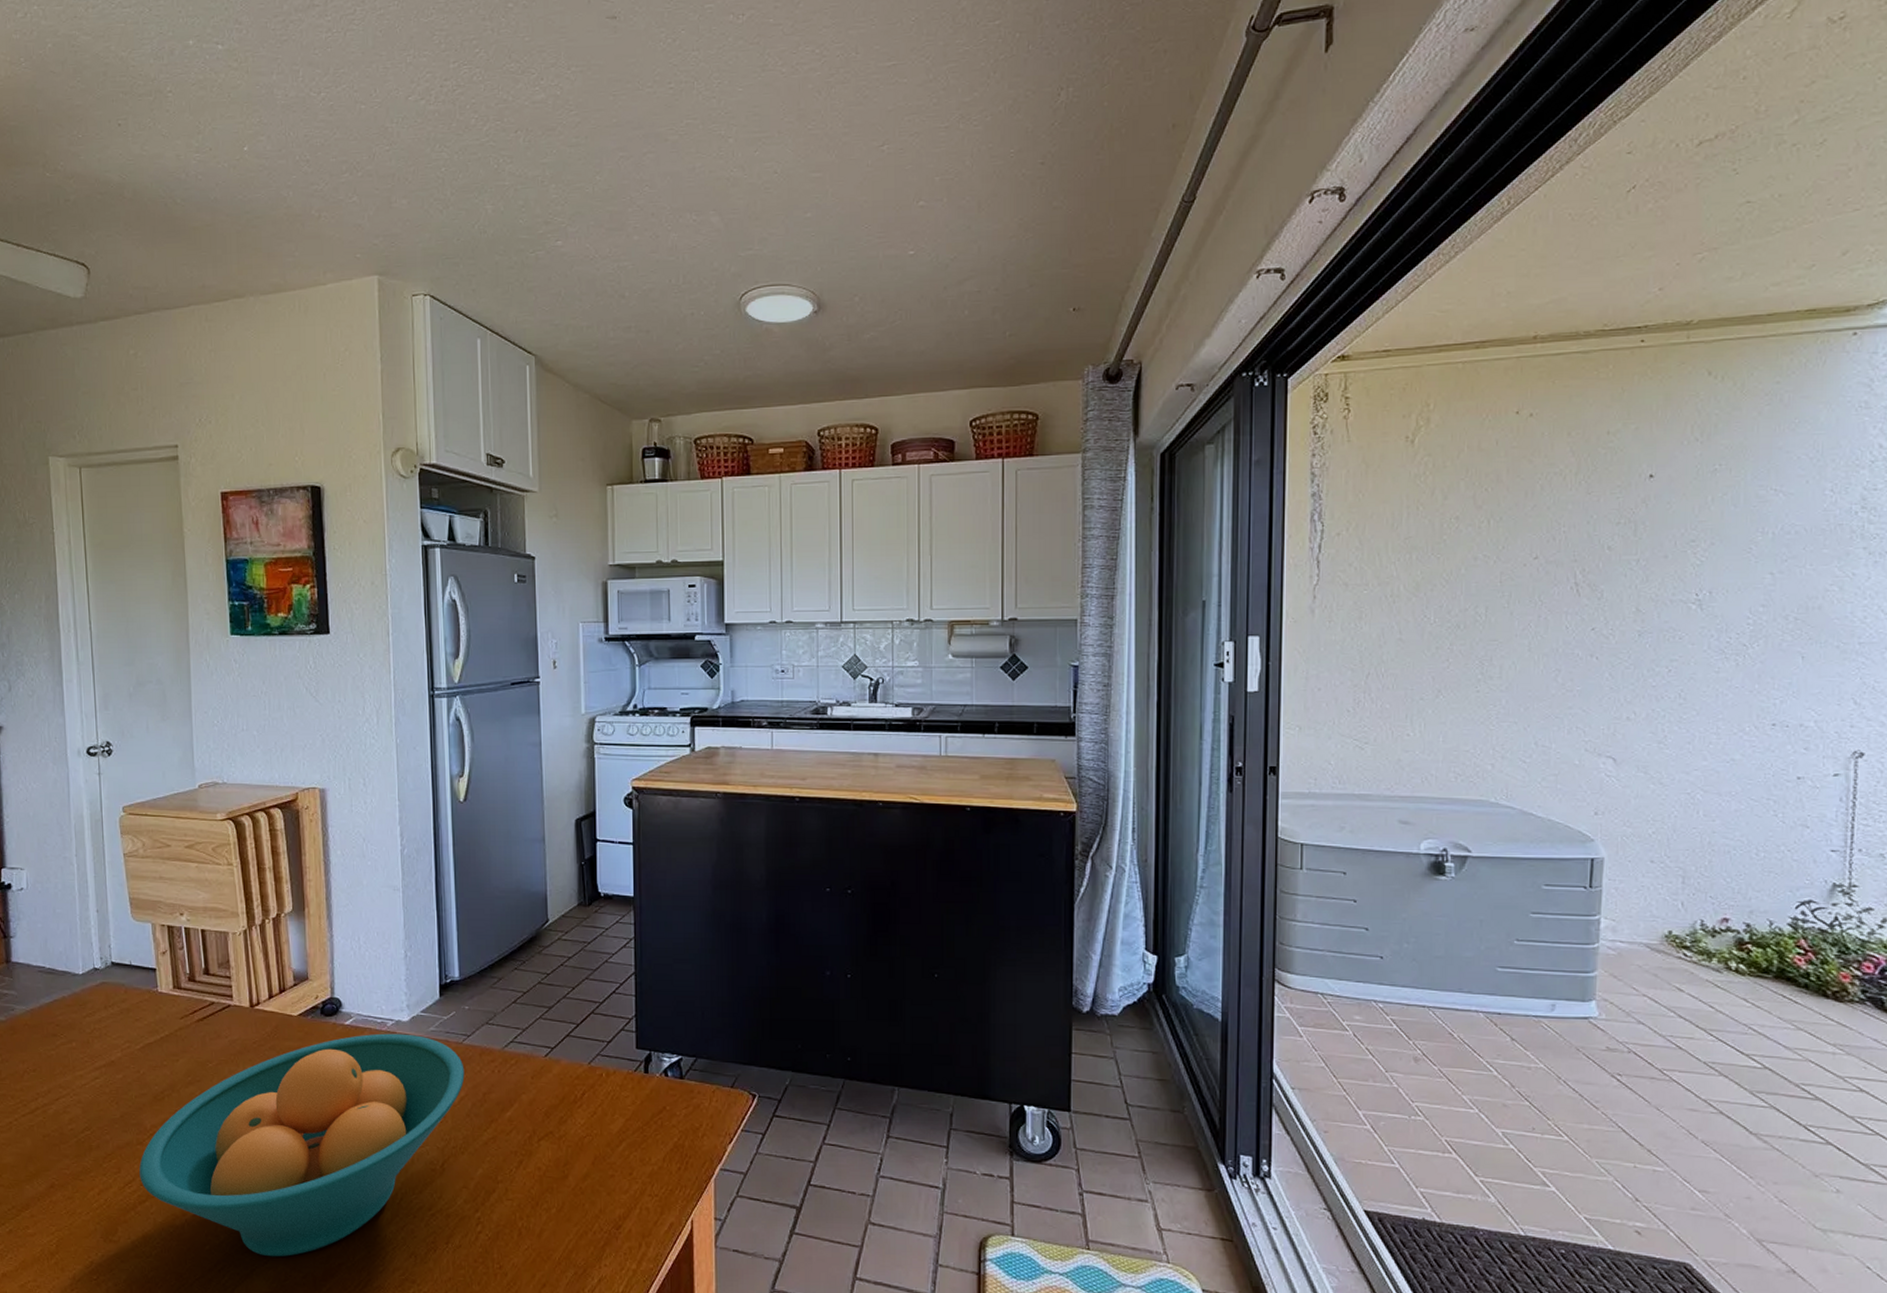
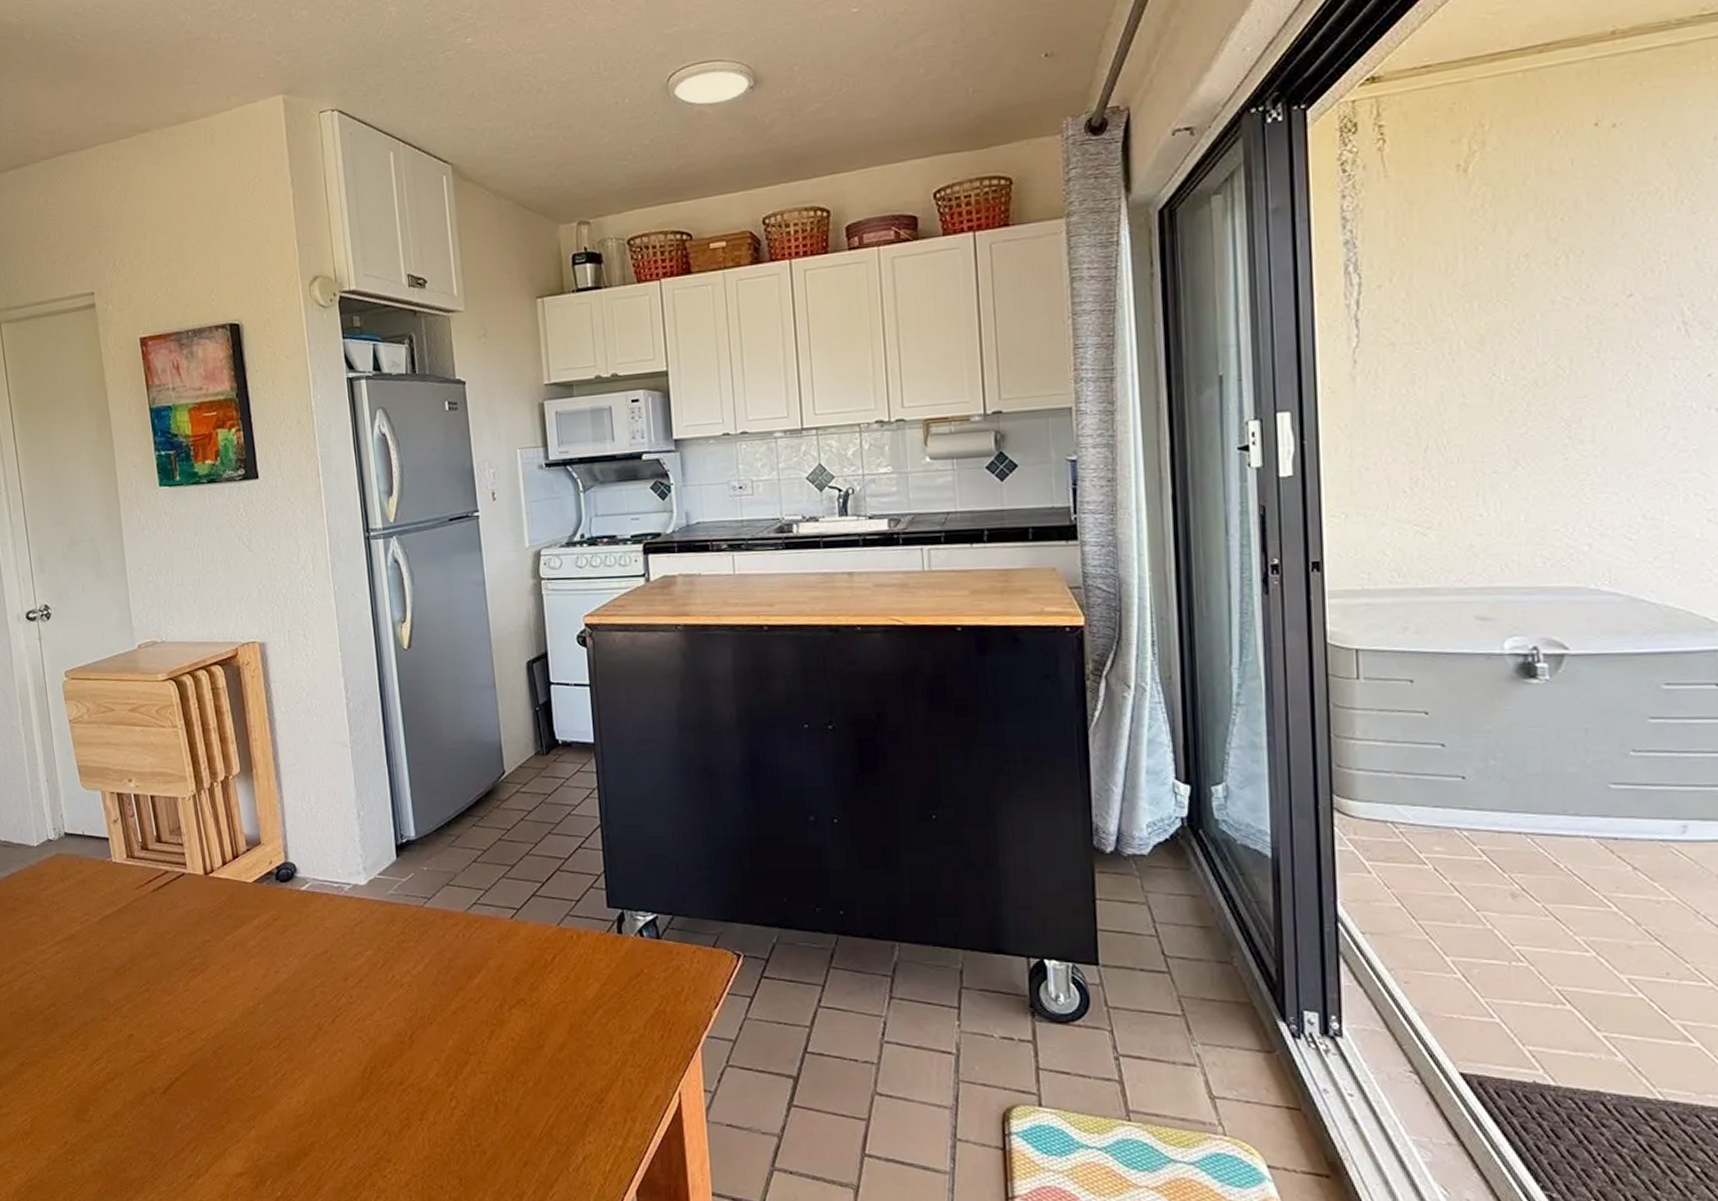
fruit bowl: present [139,1033,465,1257] -> none [105,898,428,1136]

